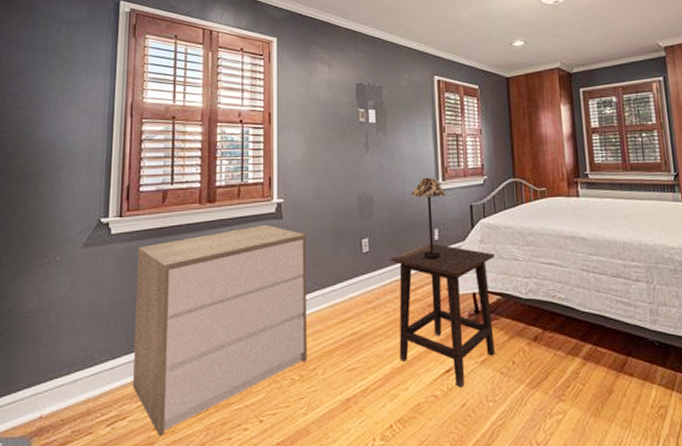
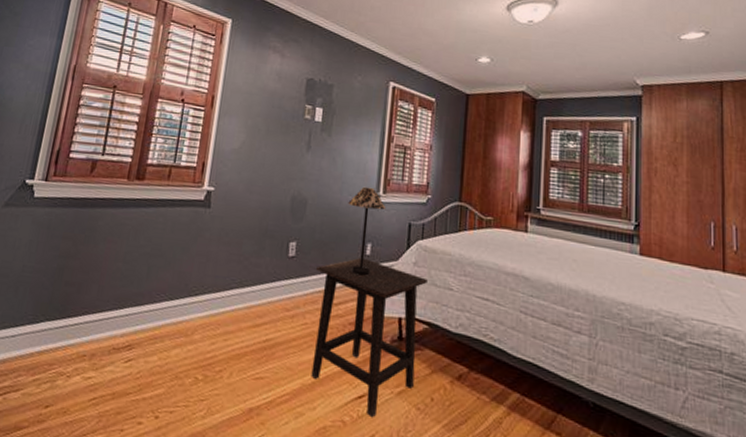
dresser: present [133,224,307,437] -> none [31,210,232,416]

